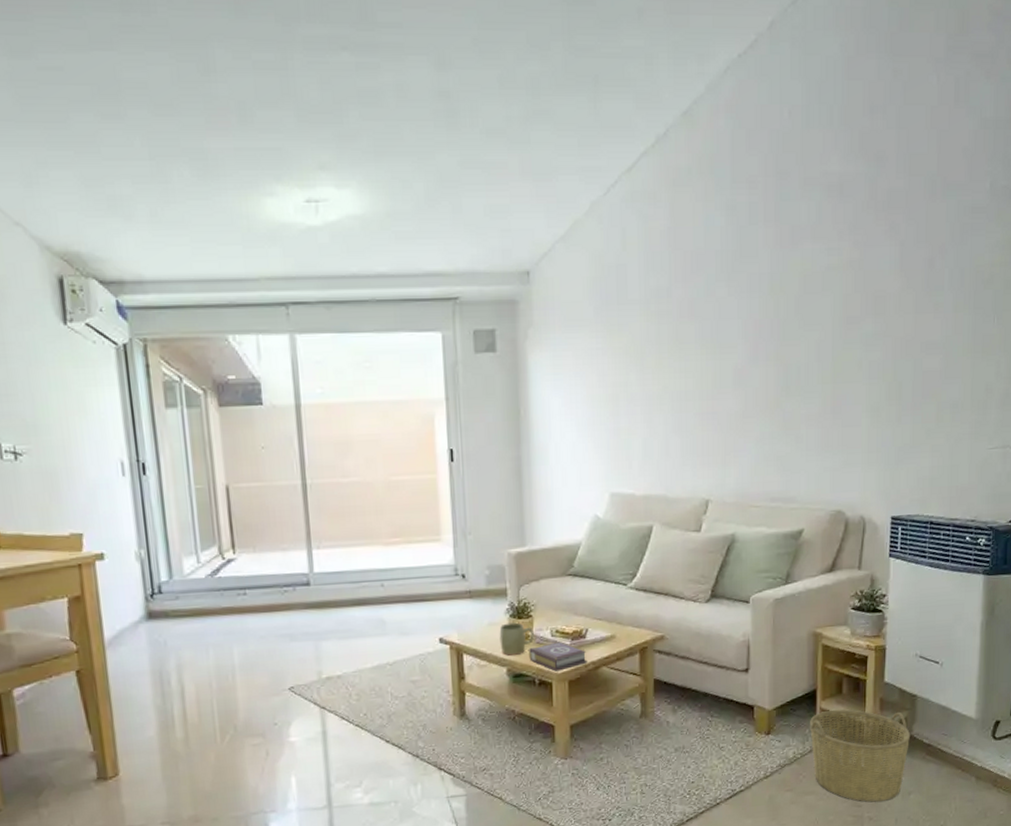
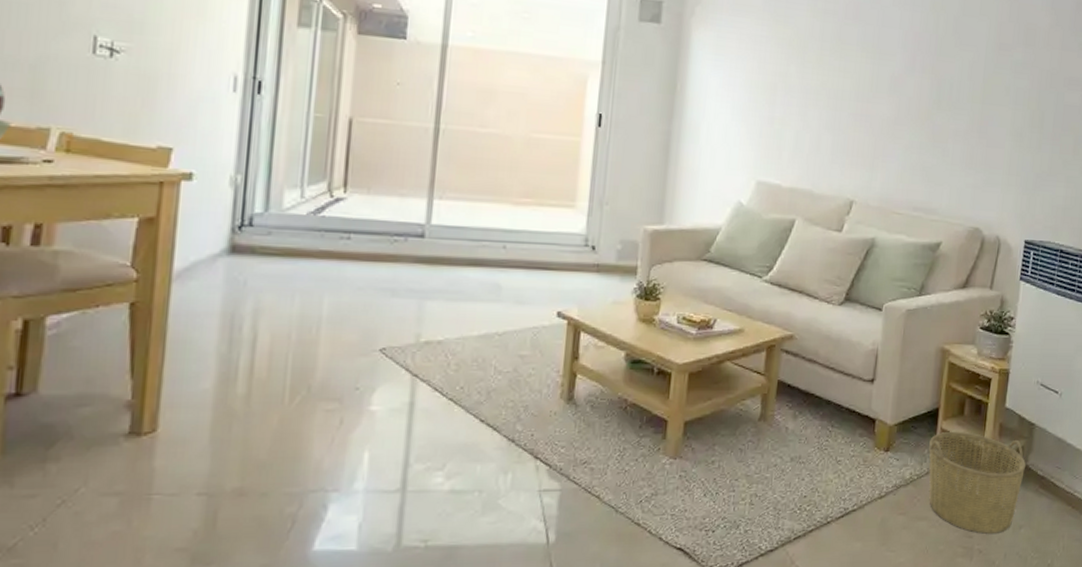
mug: present [499,622,534,655] -> none [621,303,659,339]
book: present [529,642,587,672] -> none [651,330,712,361]

